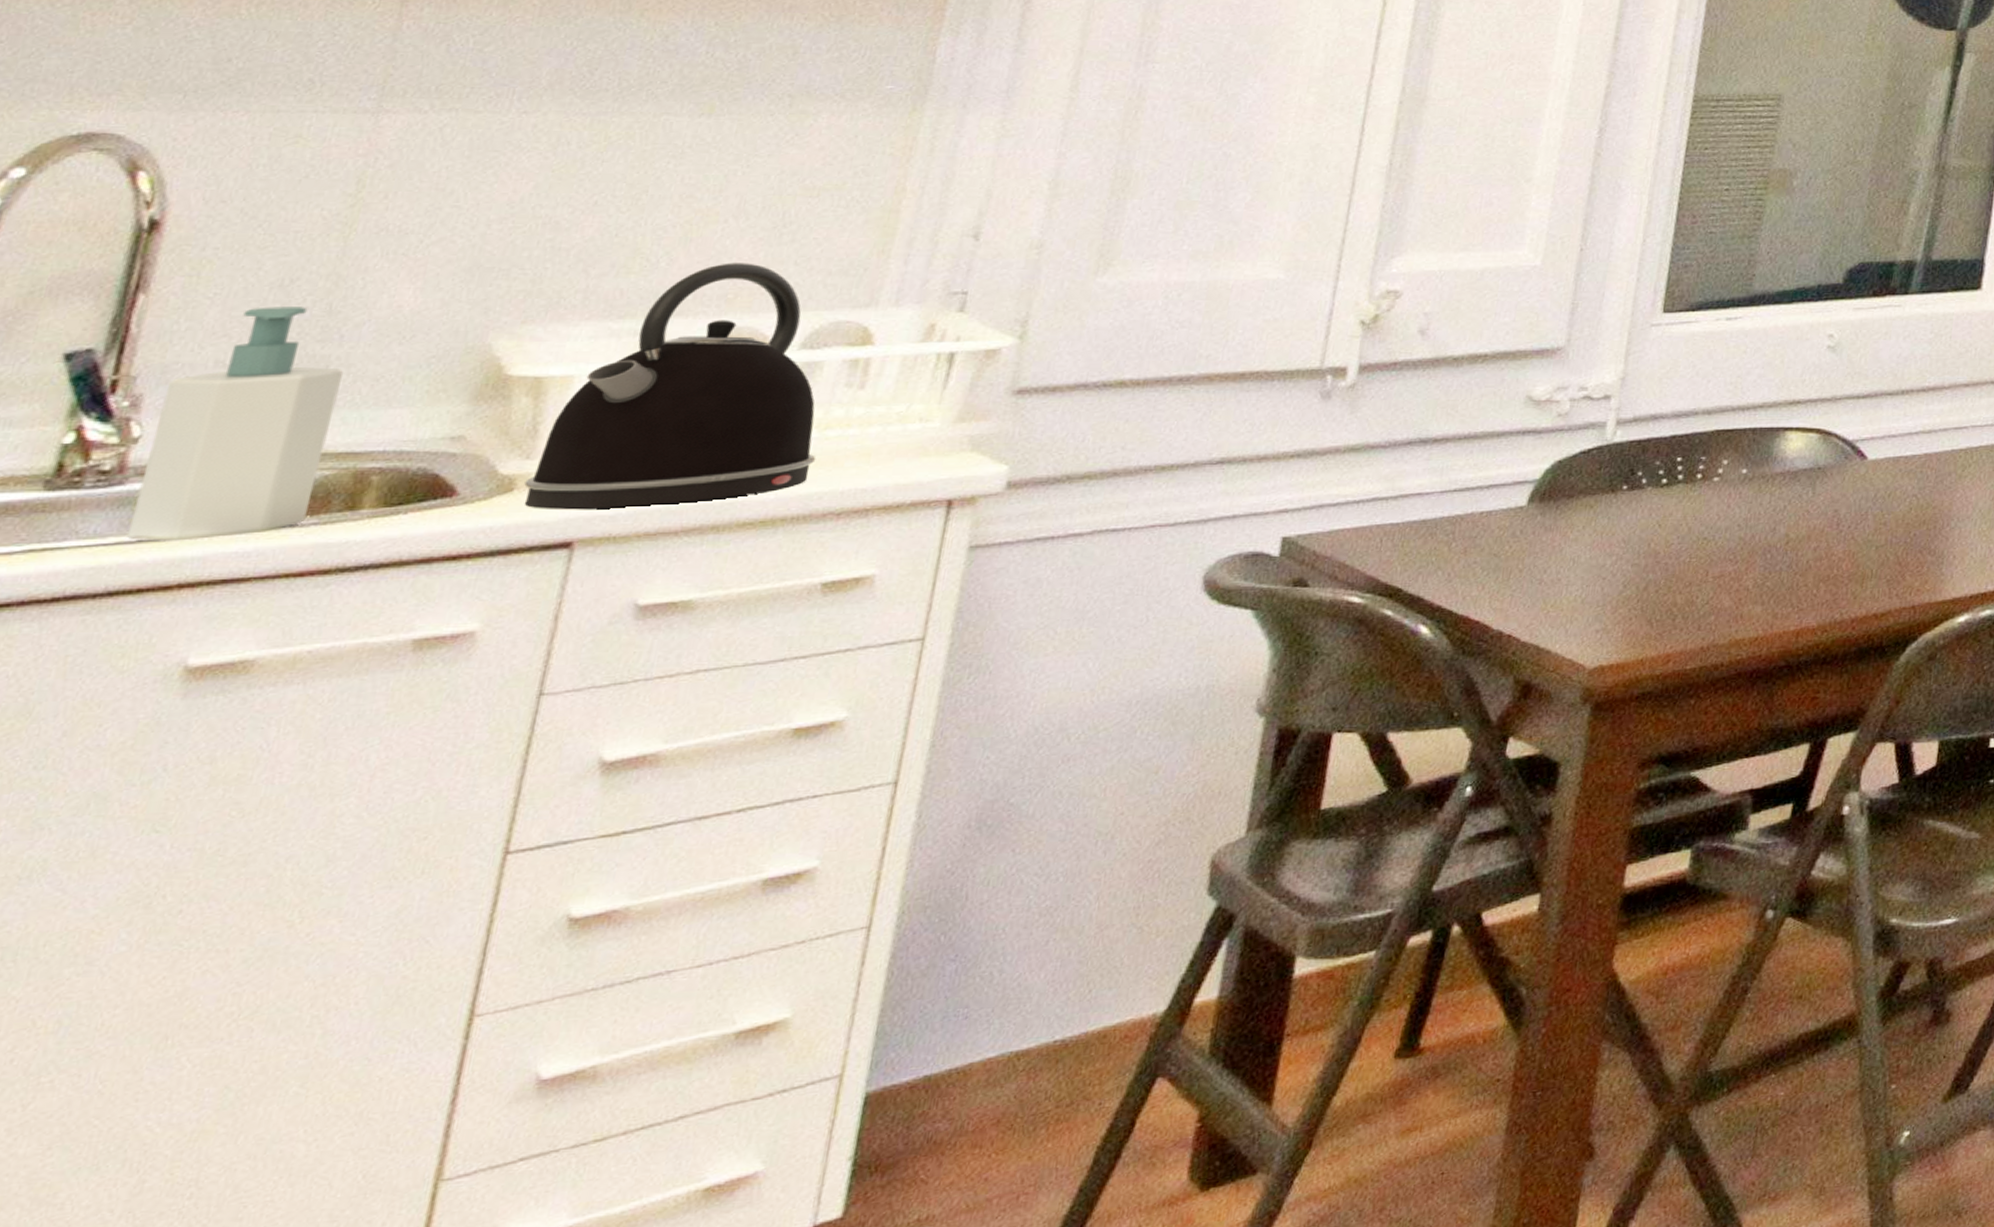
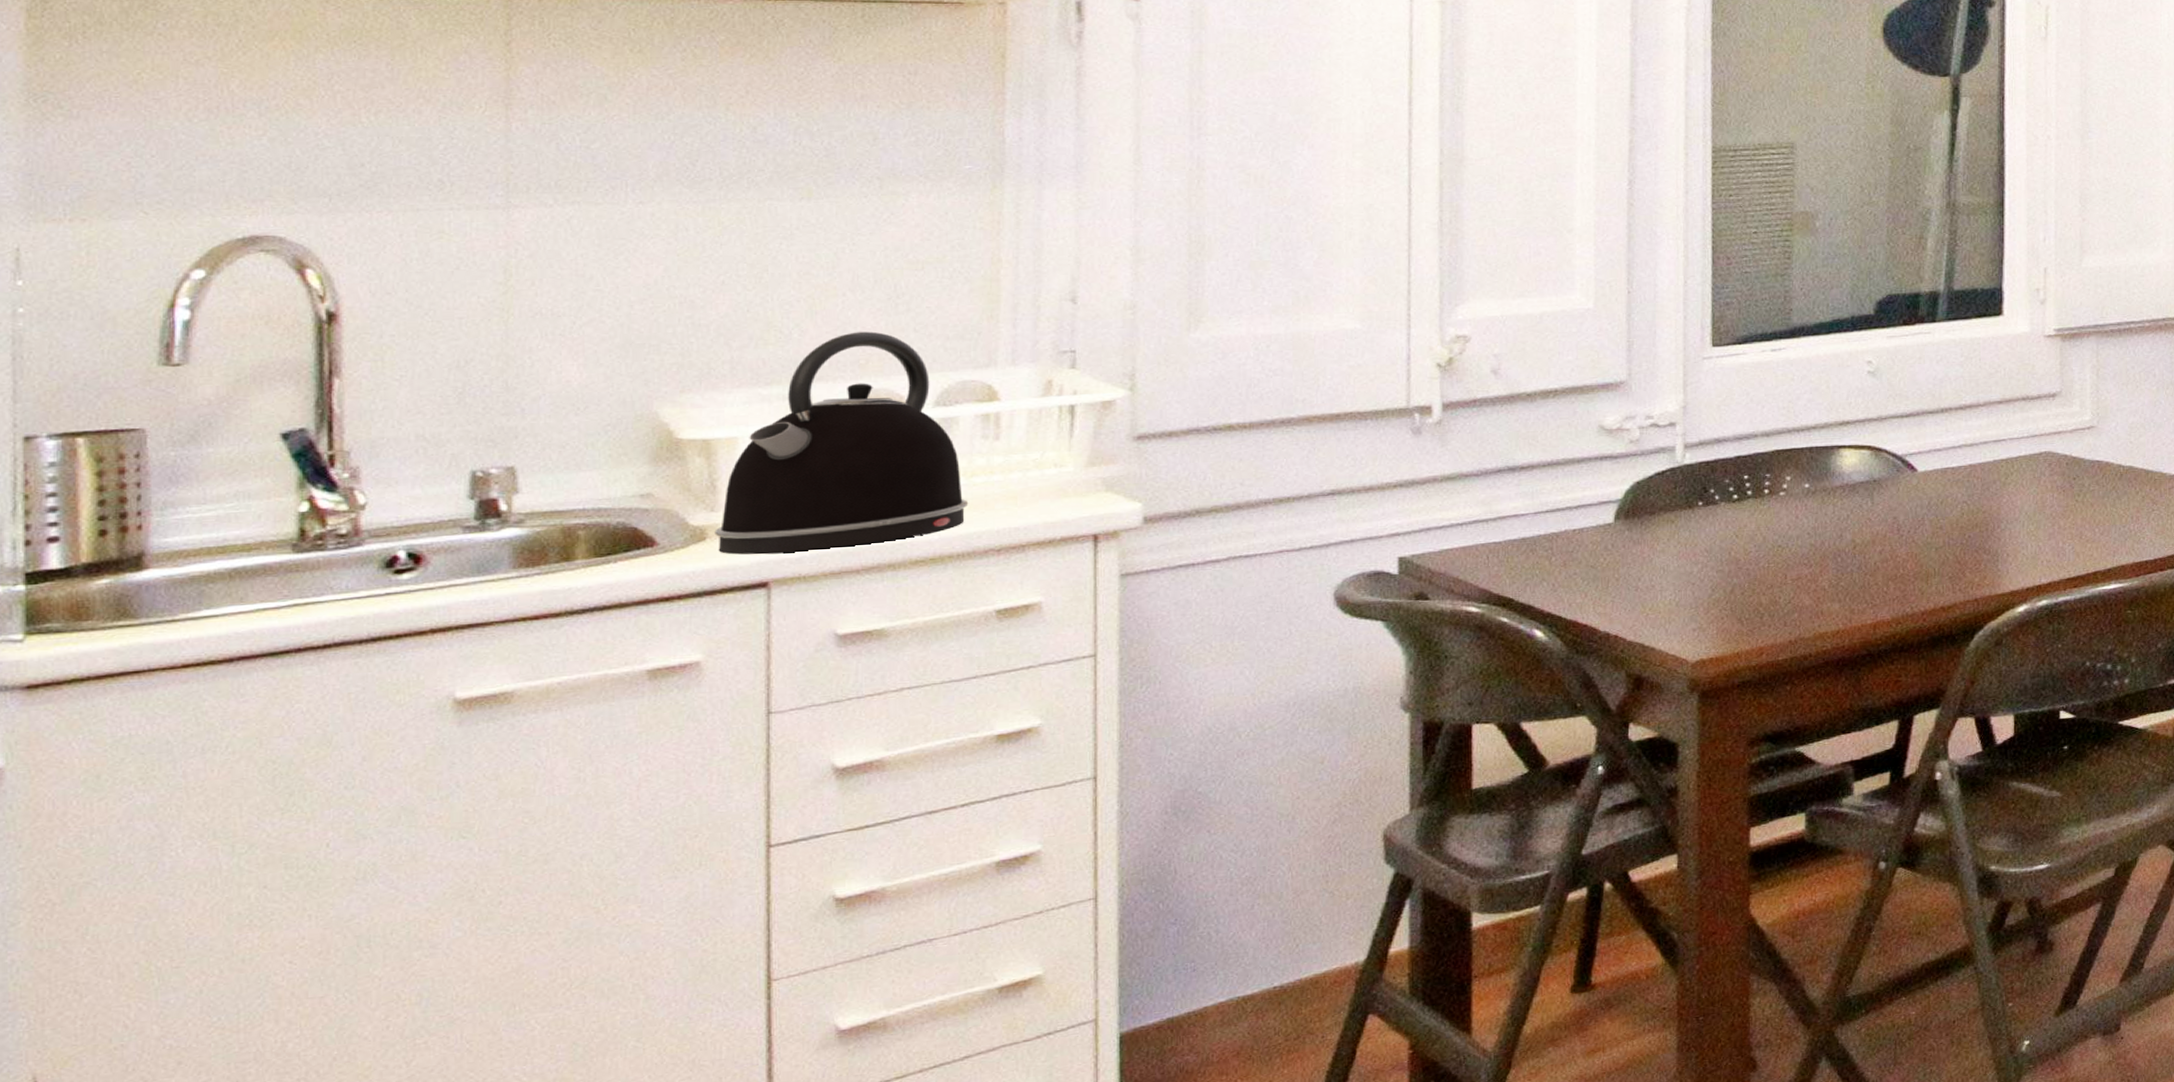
soap bottle: present [127,307,344,541] -> none [376,385,532,593]

